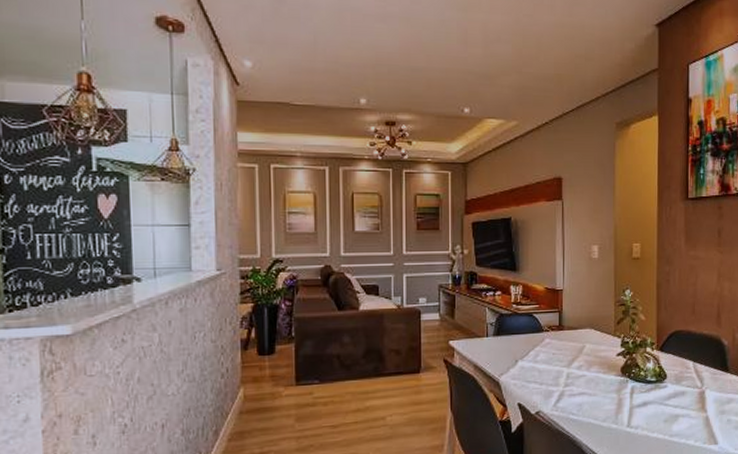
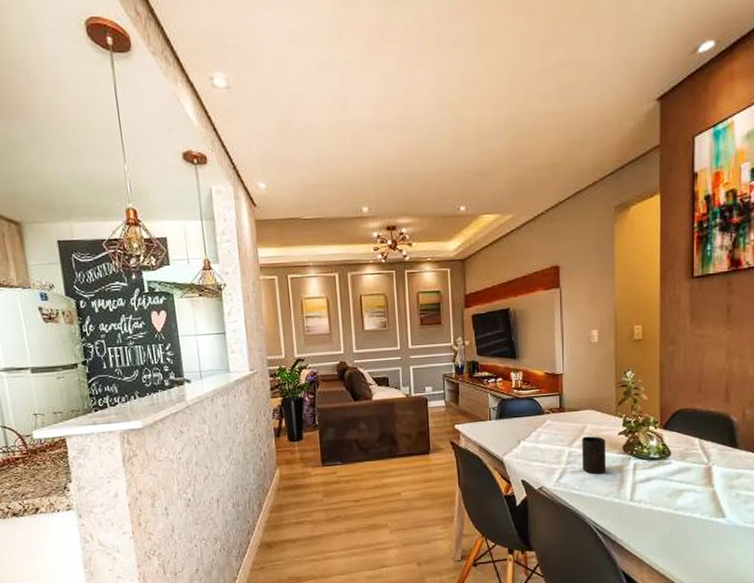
cup: none [581,356,604,398] -> present [582,436,606,474]

